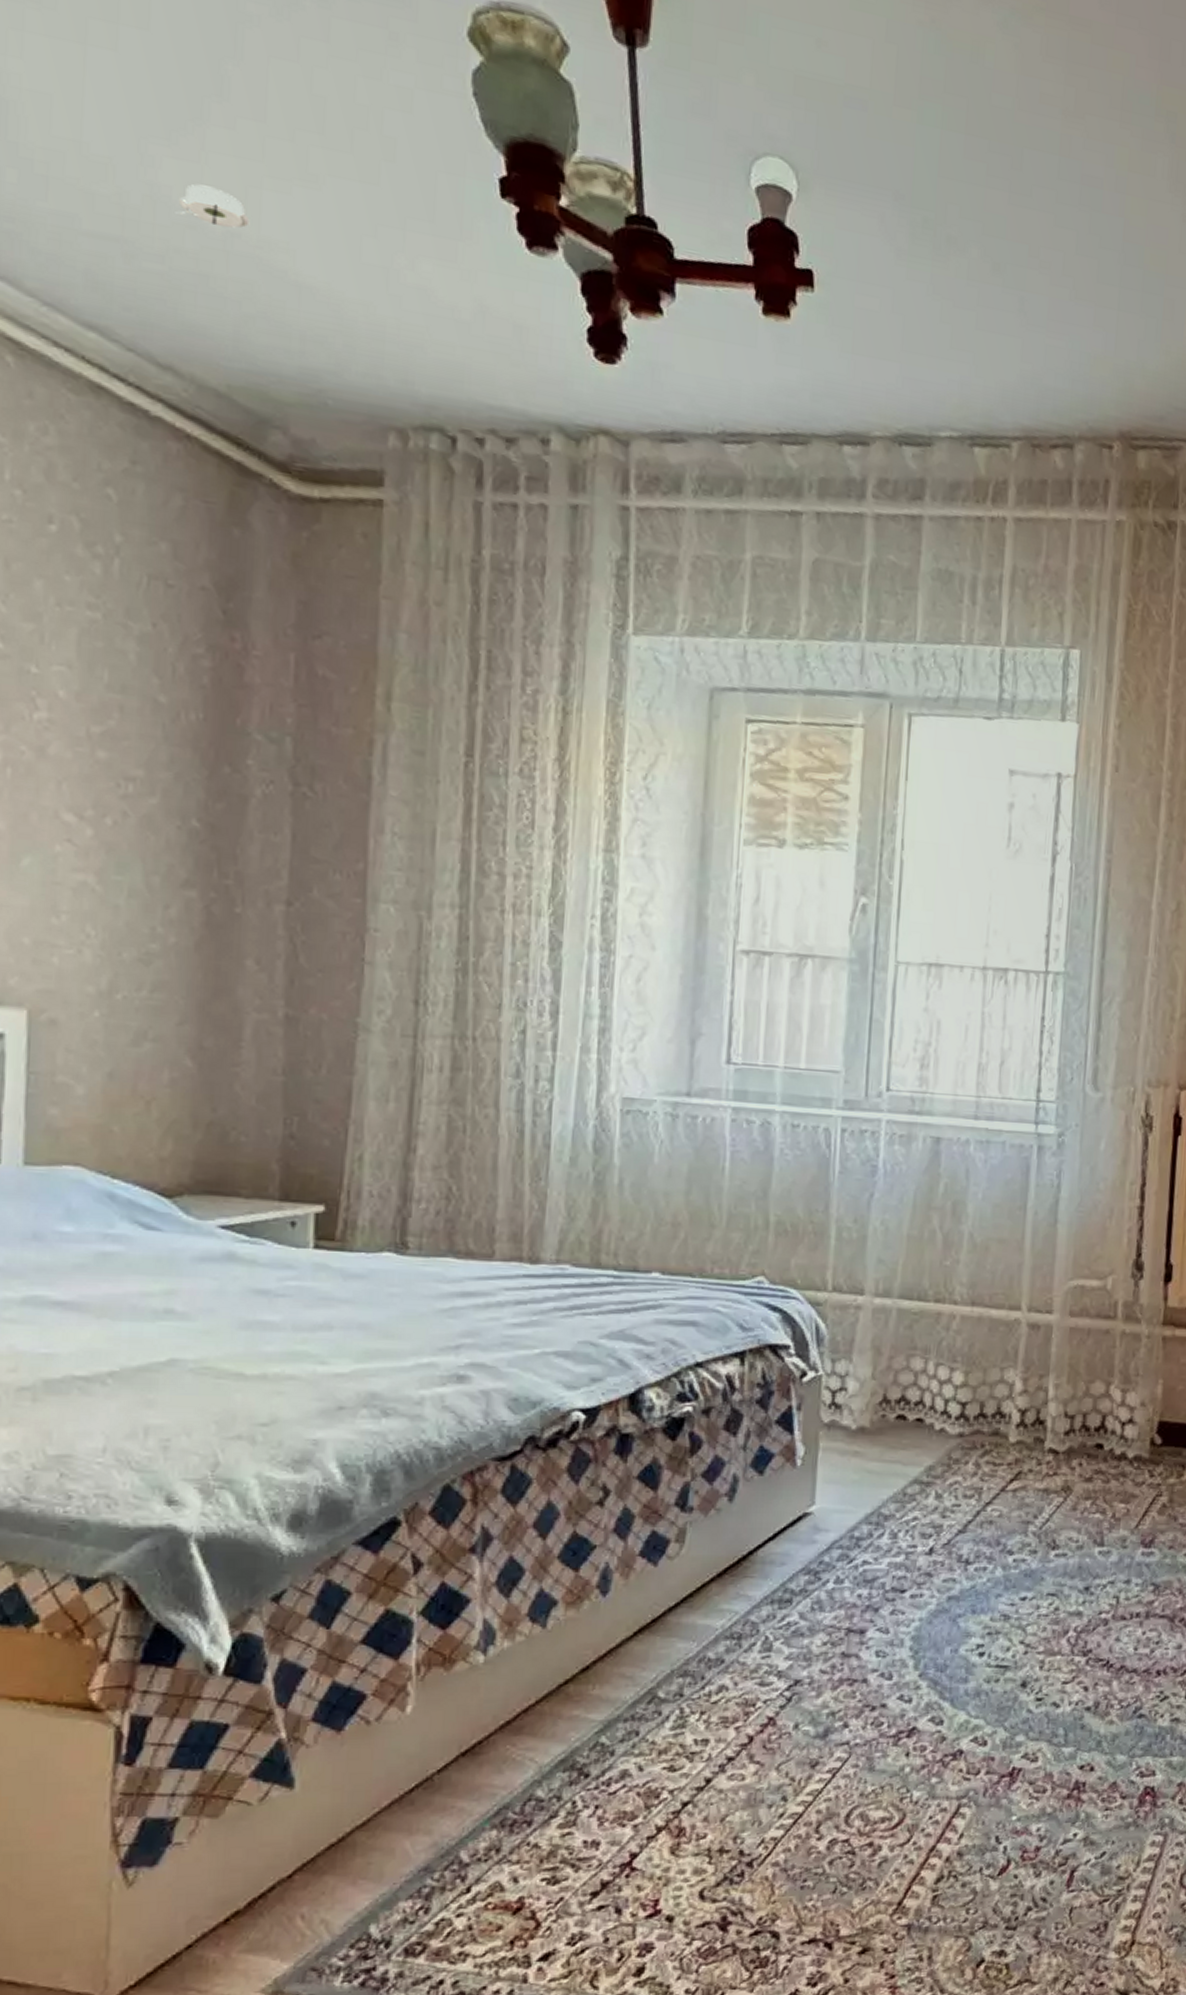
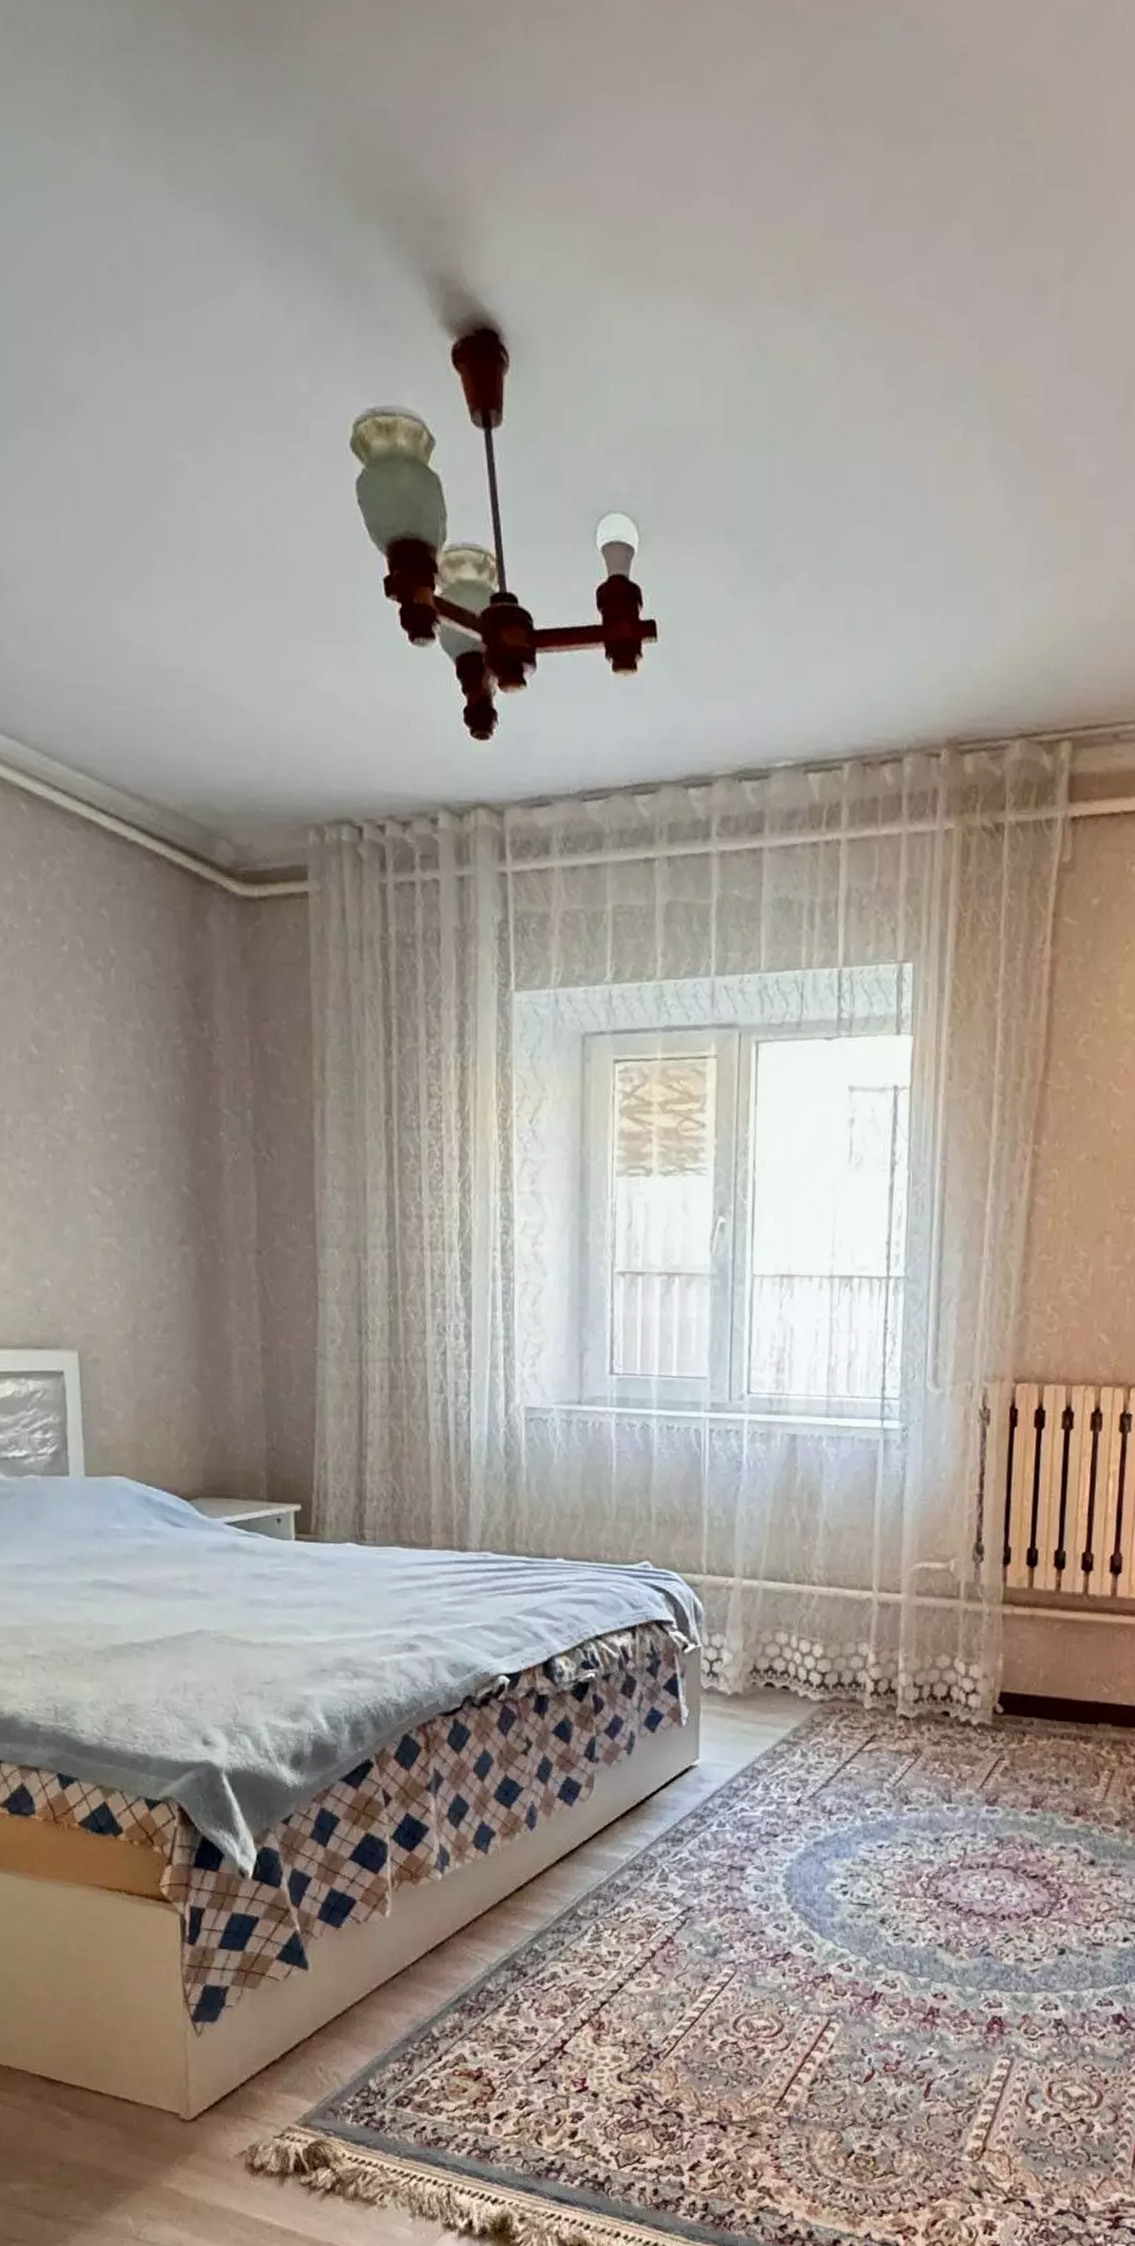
smoke detector: present [175,184,250,228] -> none [133,628,190,664]

